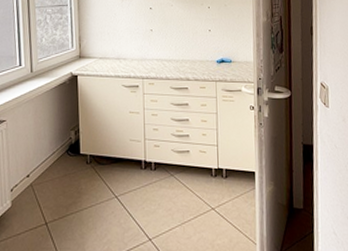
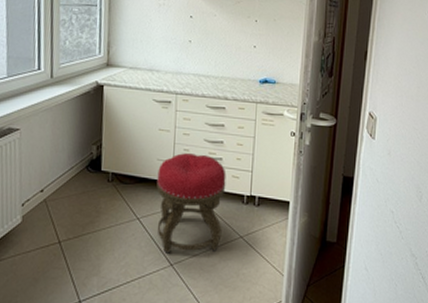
stool: none [131,132,195,229] -> present [156,153,226,254]

